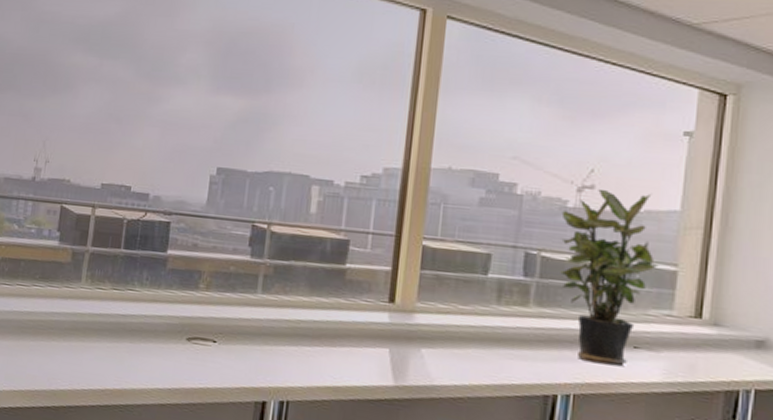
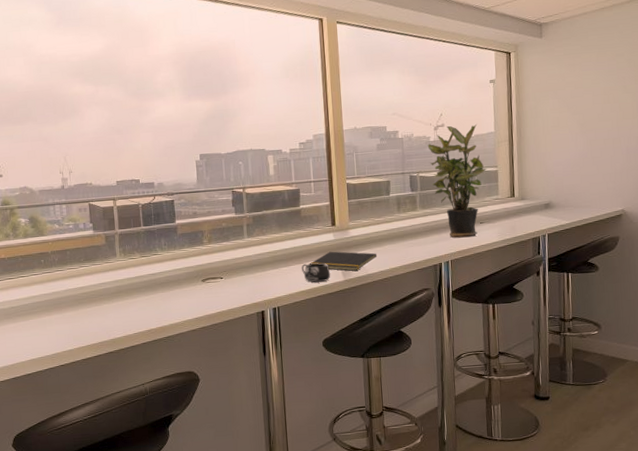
mug: none [332,348,376,381] -> present [302,262,331,283]
notepad: none [344,338,453,377] -> present [309,251,378,272]

